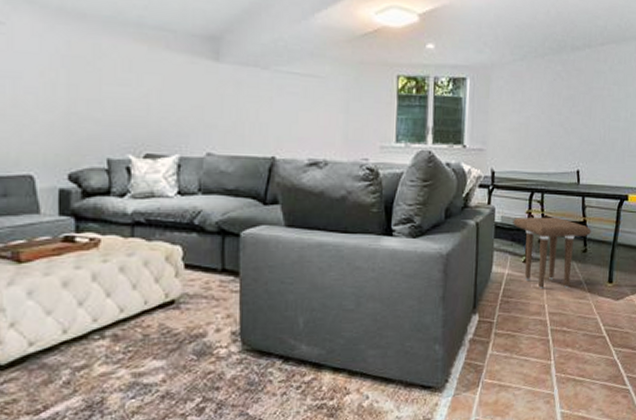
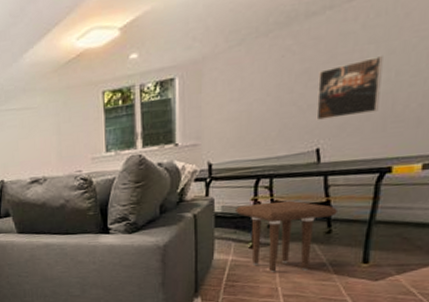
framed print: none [577,97,623,145] -> present [316,56,383,120]

